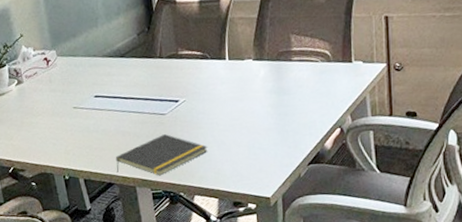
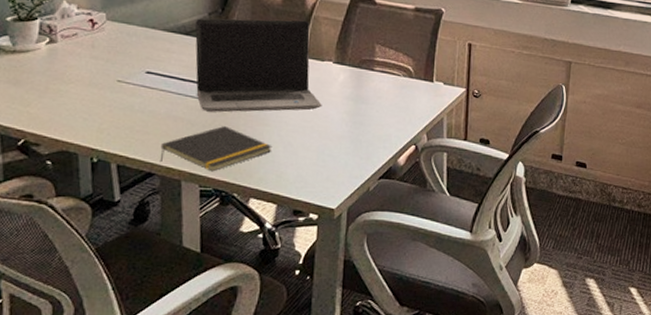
laptop computer: none [128,24,247,124] -> present [195,18,322,113]

